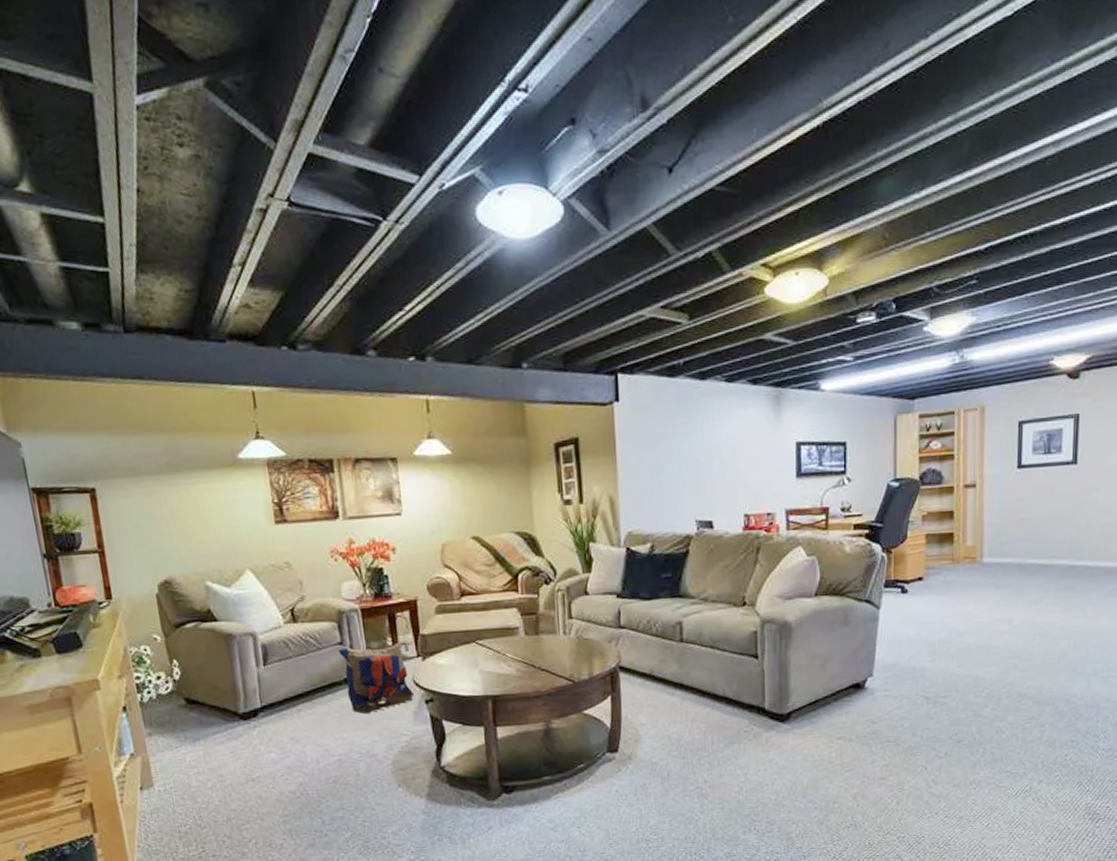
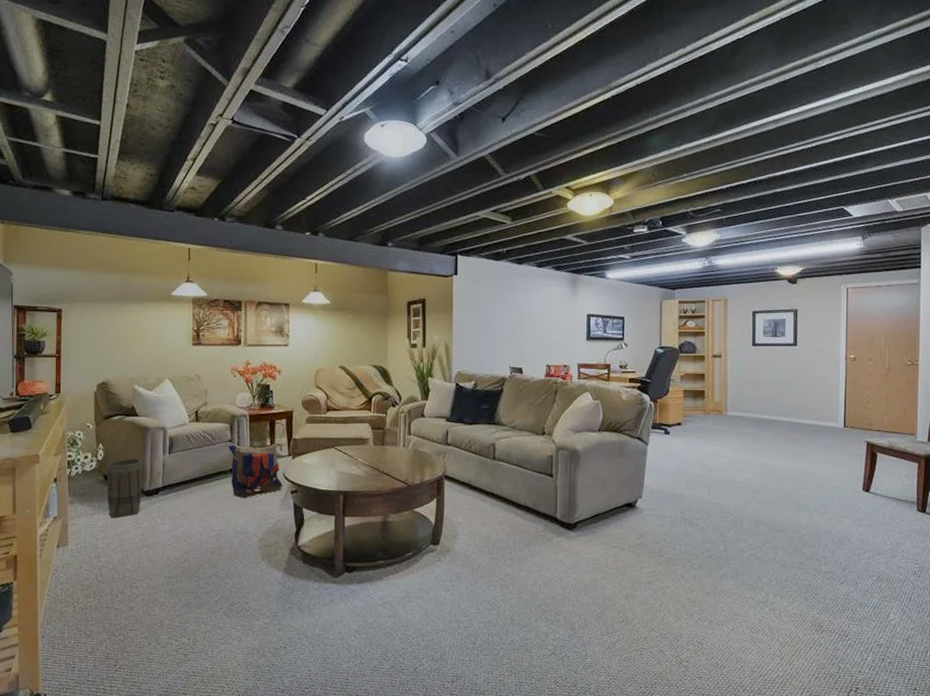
basket: none [186,674,238,750] -> present [106,458,142,519]

